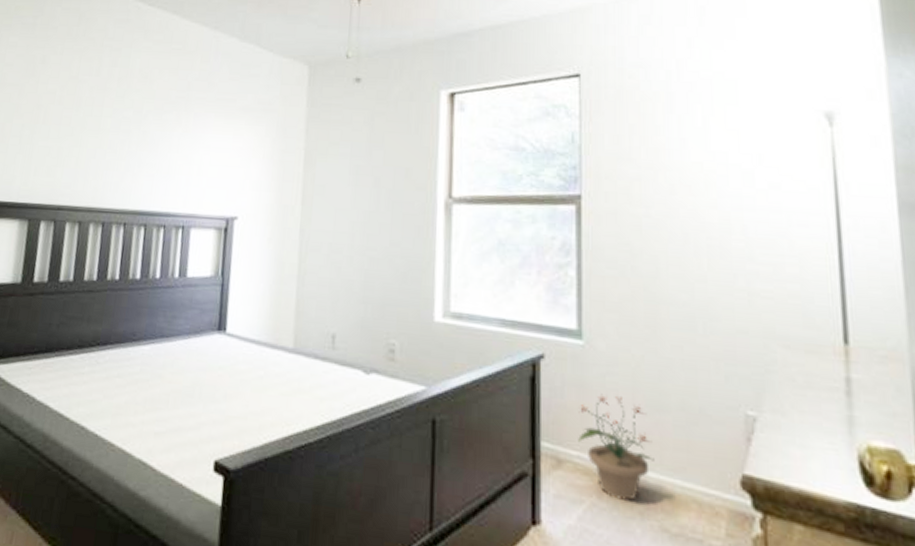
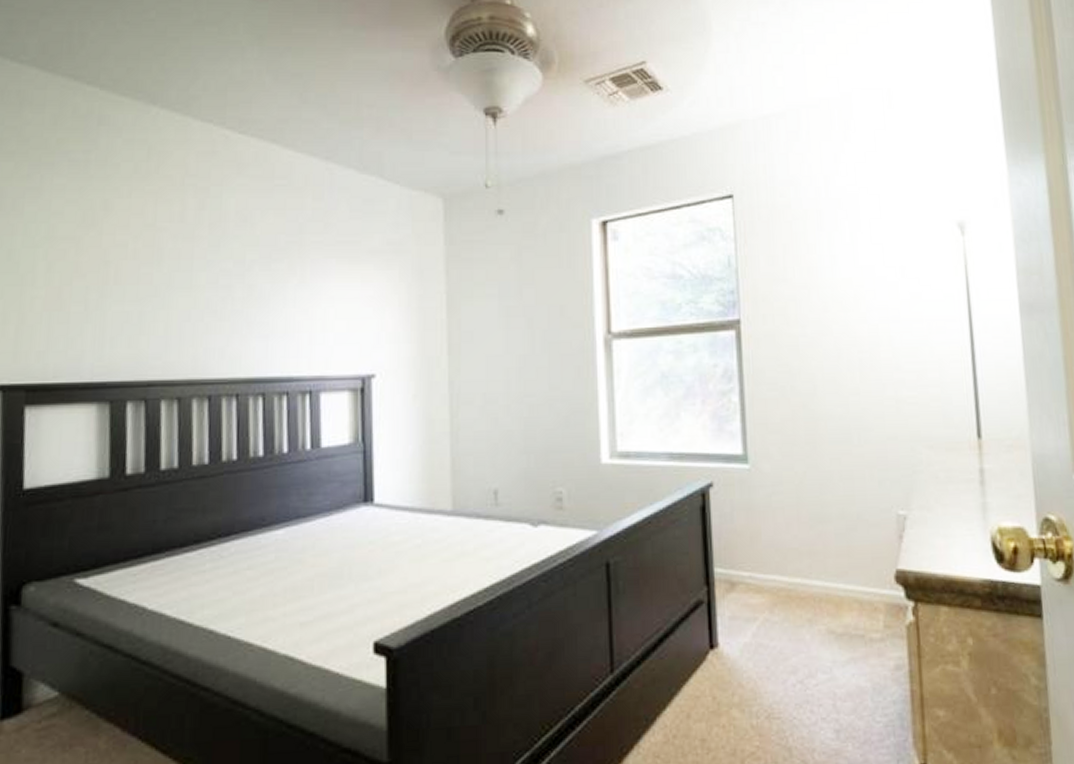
potted plant: present [578,393,655,501] -> none [748,513,820,611]

